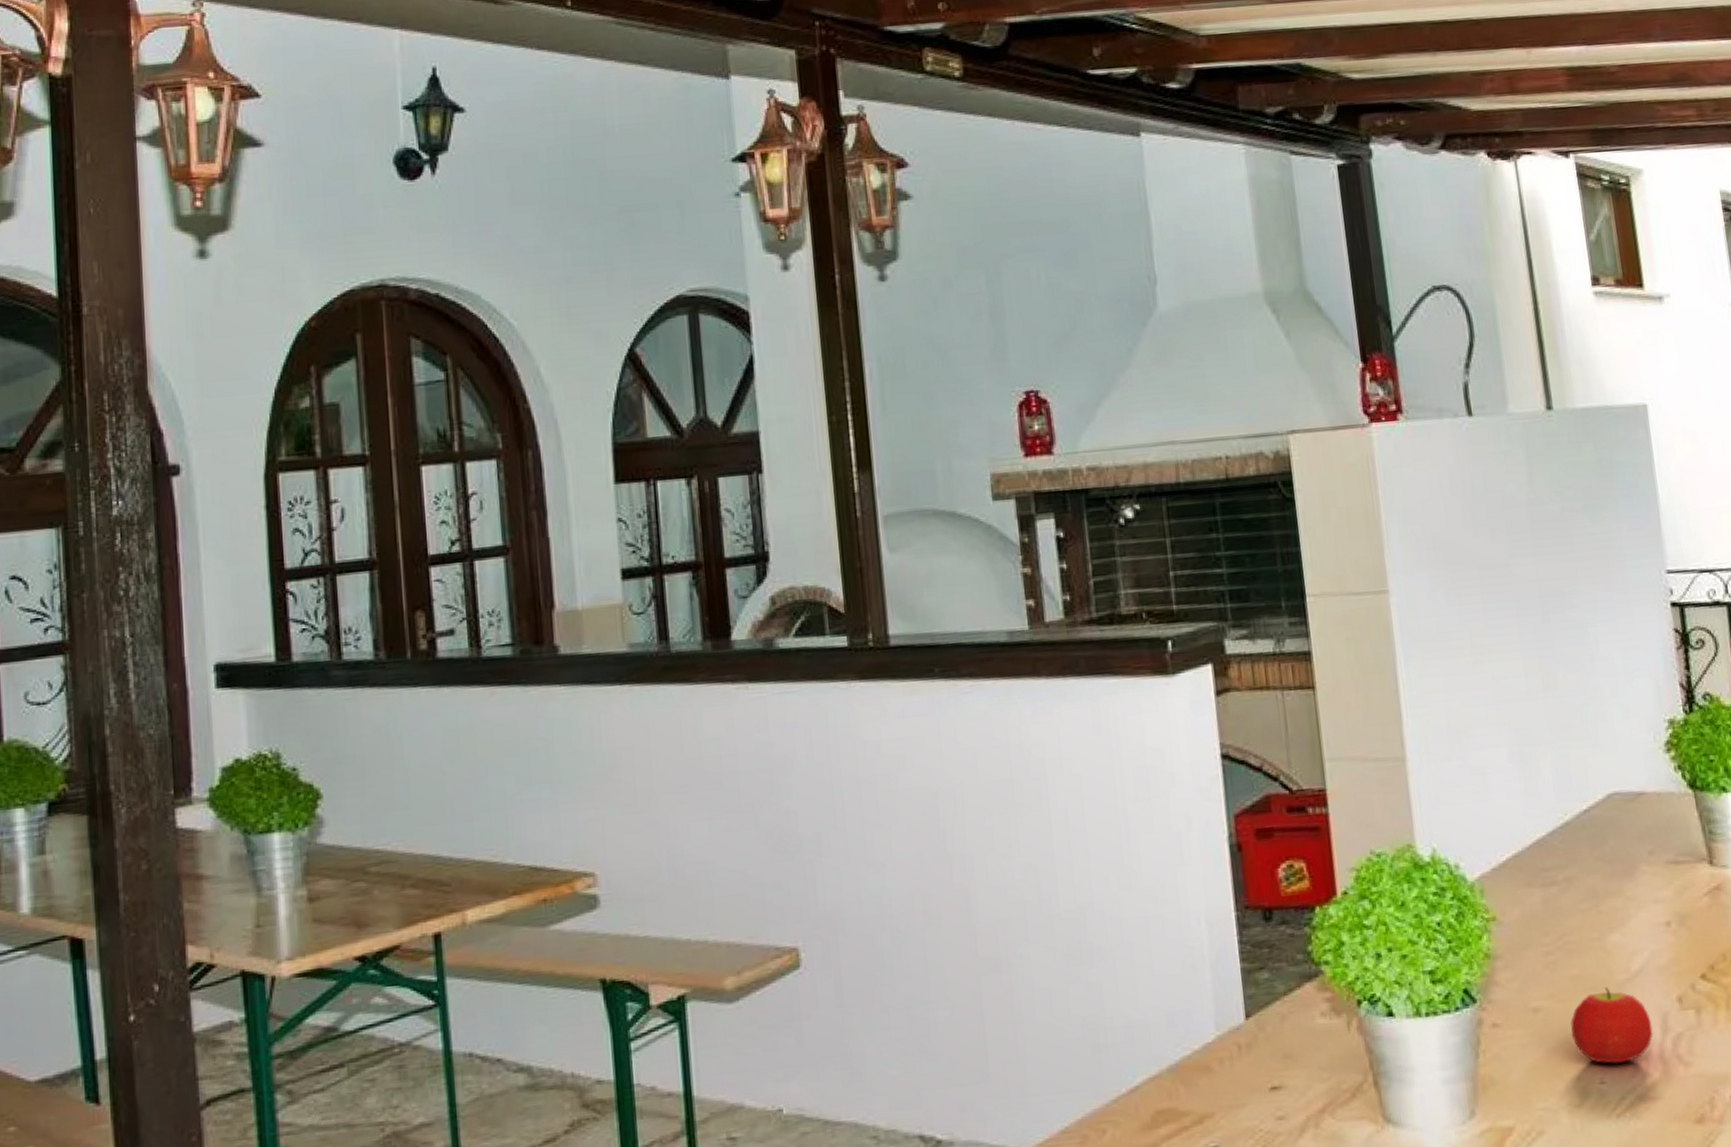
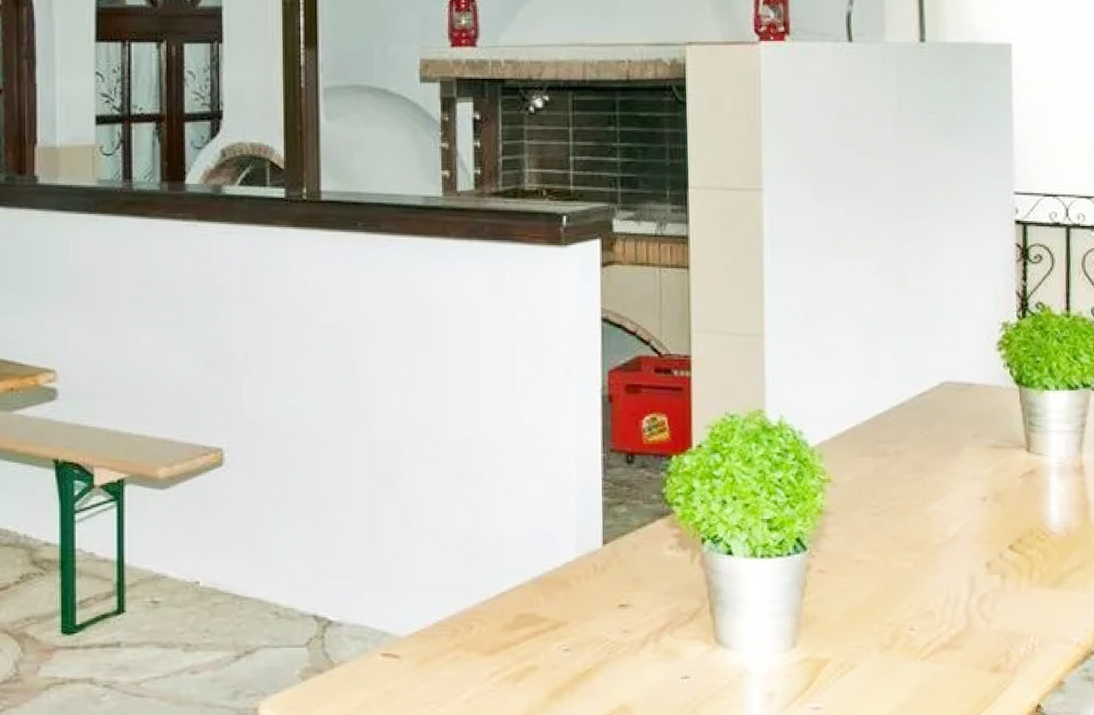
fruit: present [1571,987,1653,1064] -> none [888,548,961,614]

